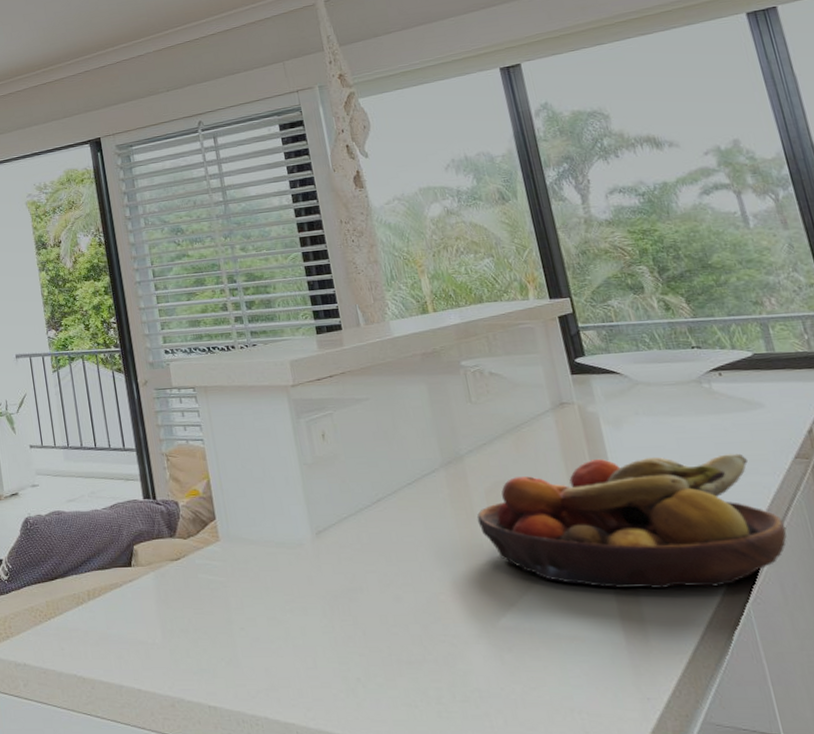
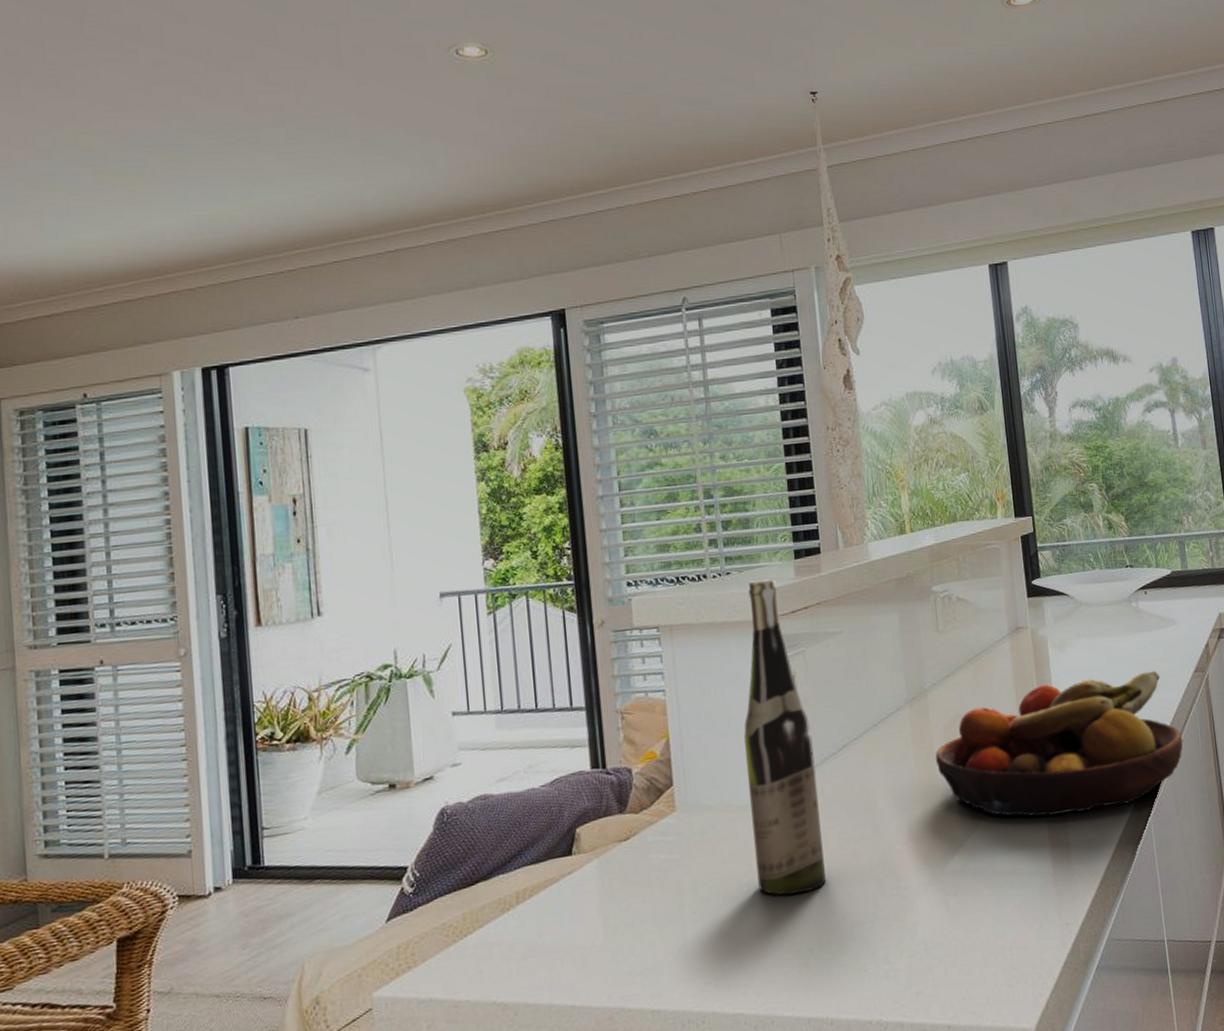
wine bottle: none [273,351,369,627] -> present [743,579,826,896]

